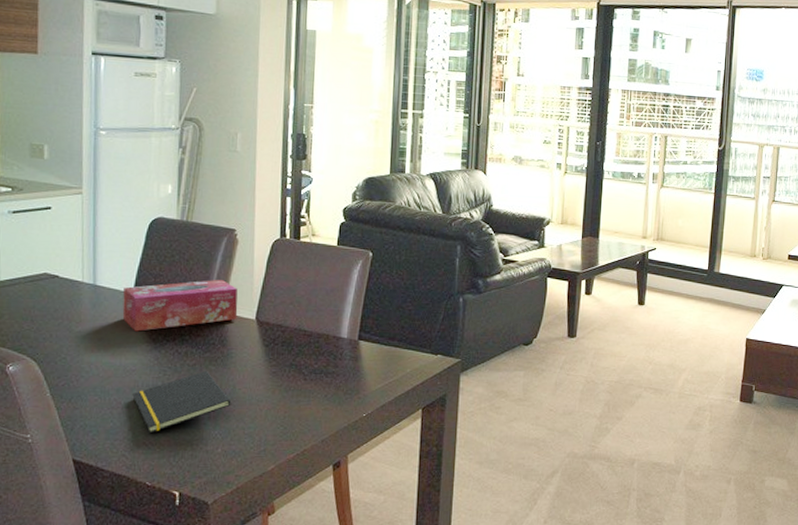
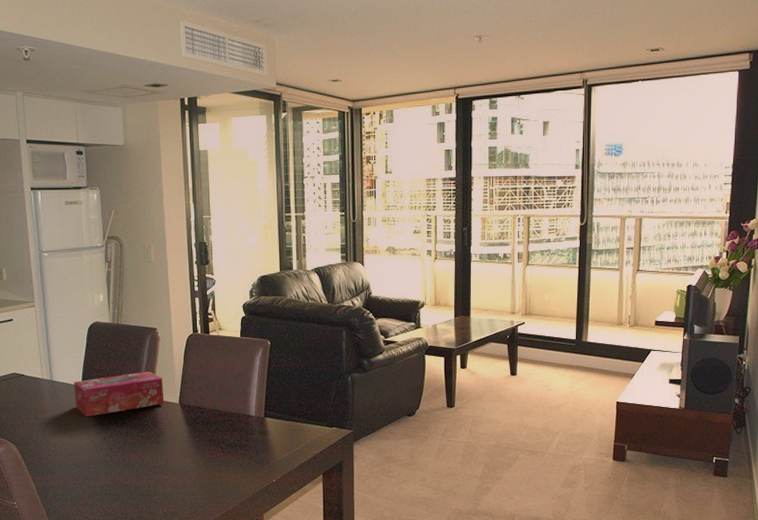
notepad: present [132,371,231,434] -> none [89,448,166,500]

